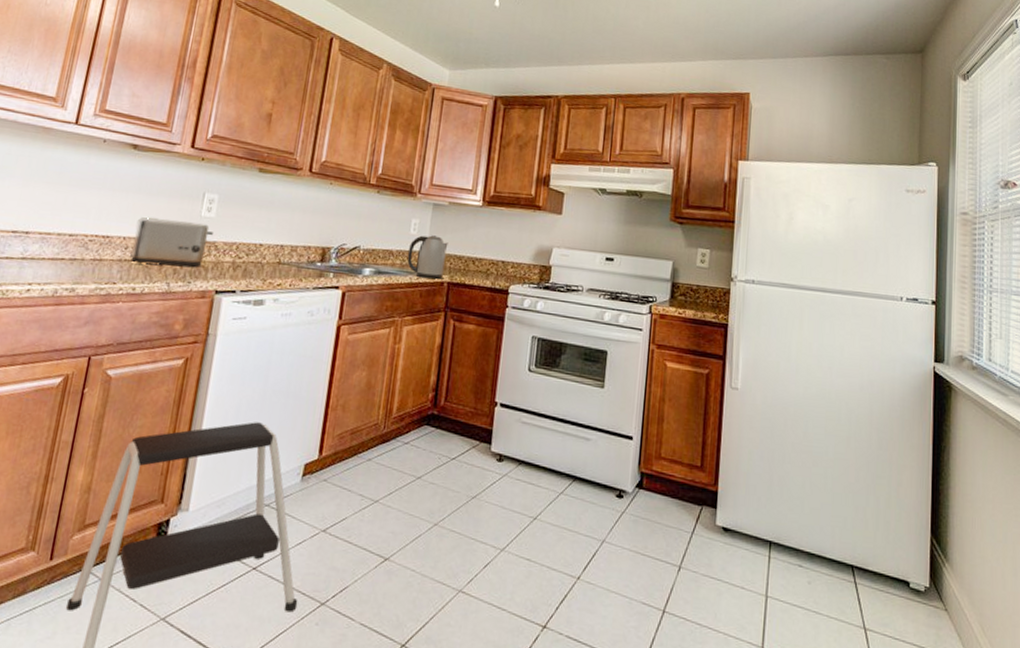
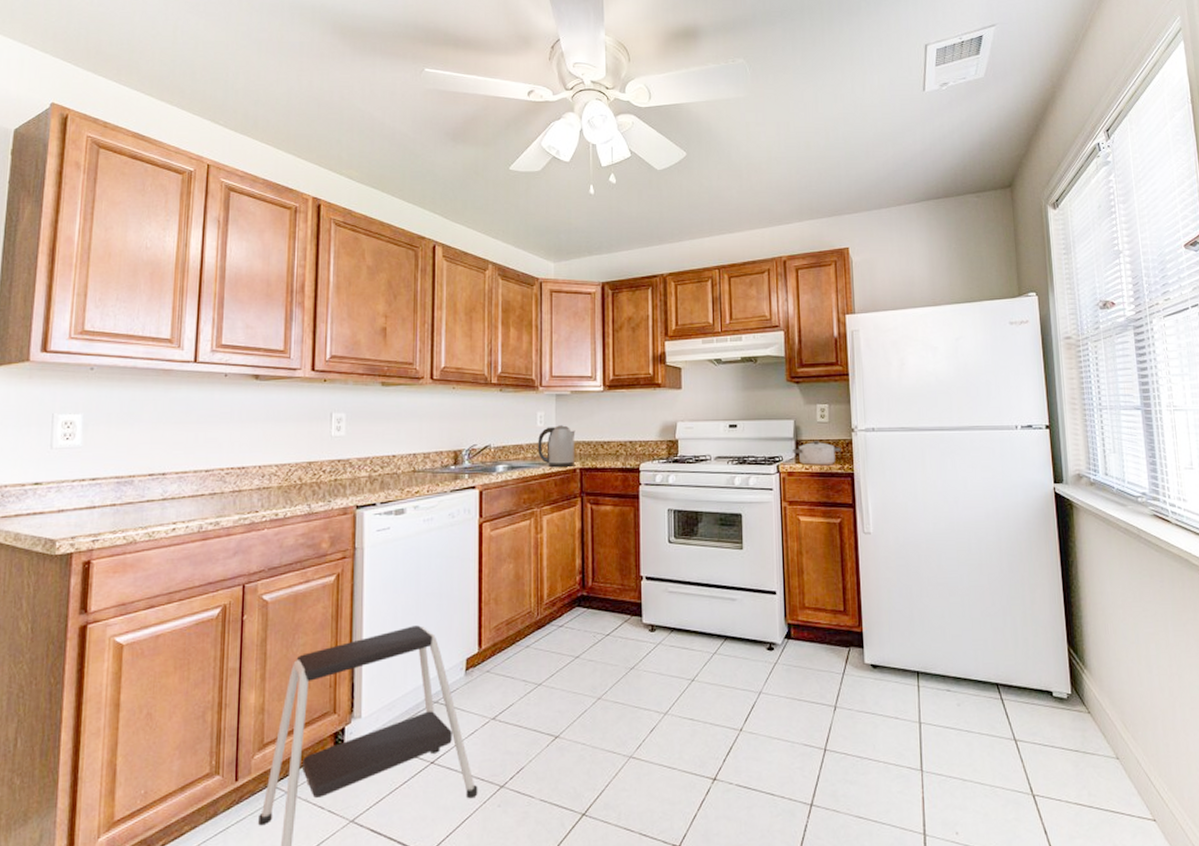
toaster: present [130,217,213,267] -> none [268,443,346,490]
cooking pot: none [668,285,718,313] -> present [793,441,841,466]

